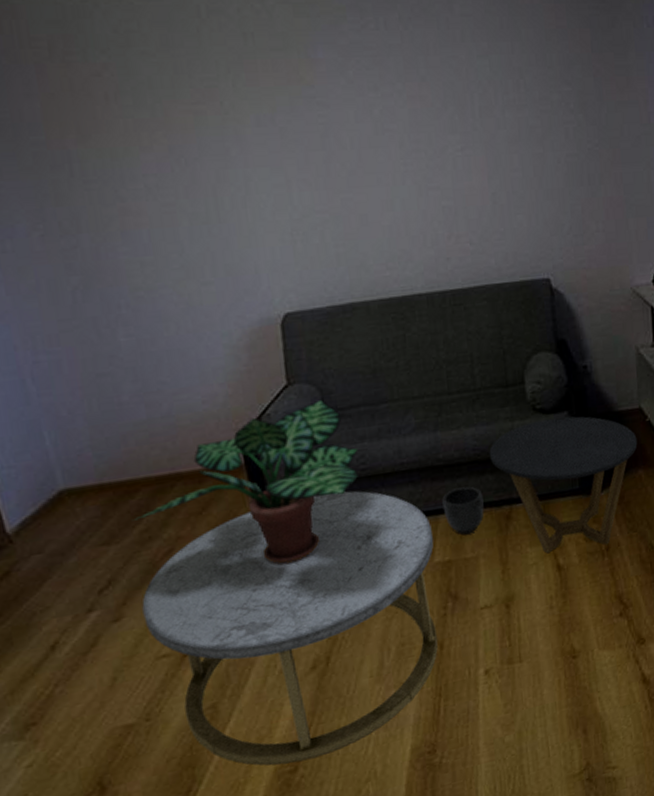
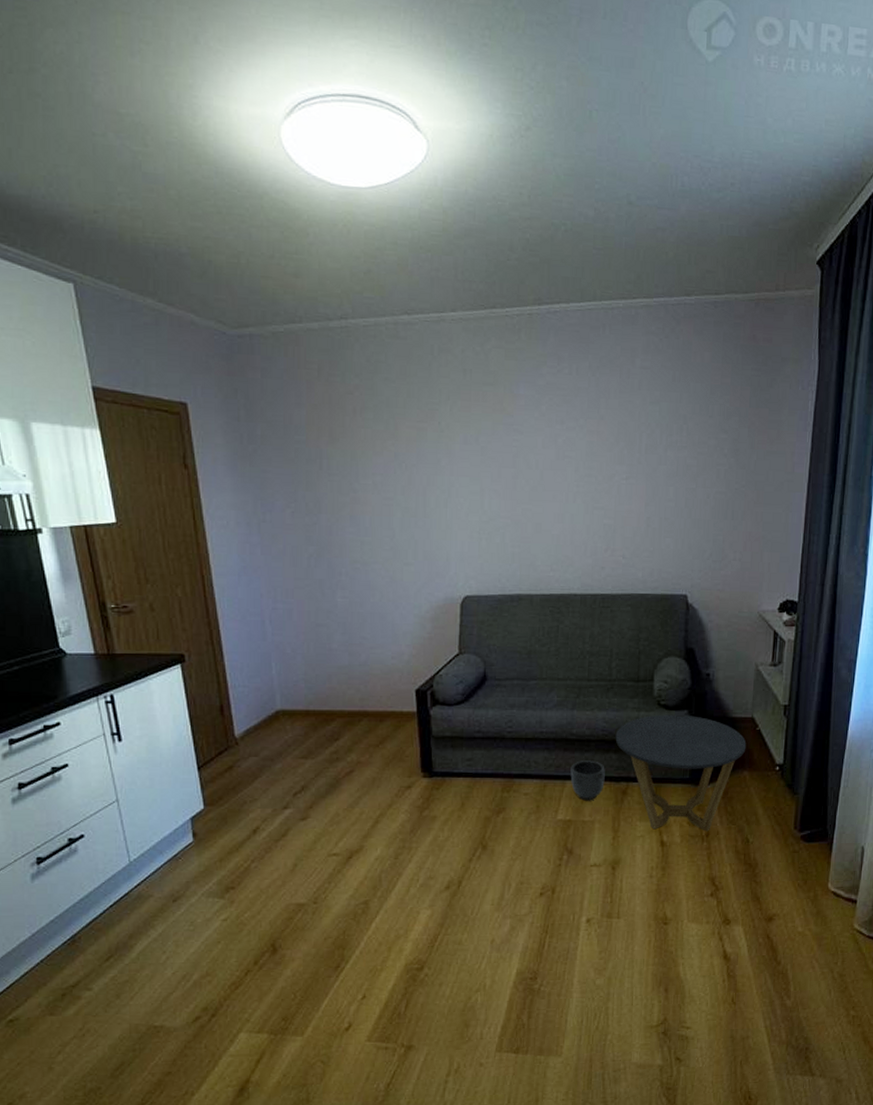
potted plant: present [131,399,360,564] -> none [326,669,508,798]
coffee table: present [141,490,438,766] -> none [324,746,559,963]

